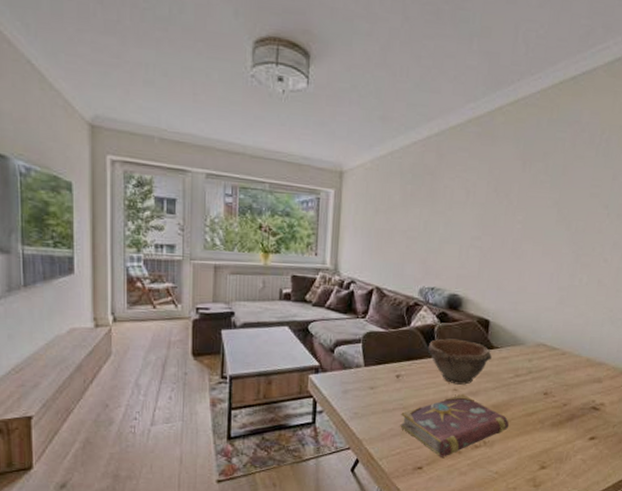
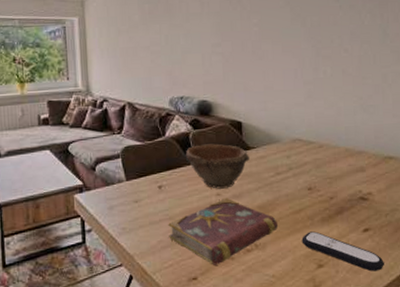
remote control: none [529,434,604,477] -> present [301,231,384,272]

